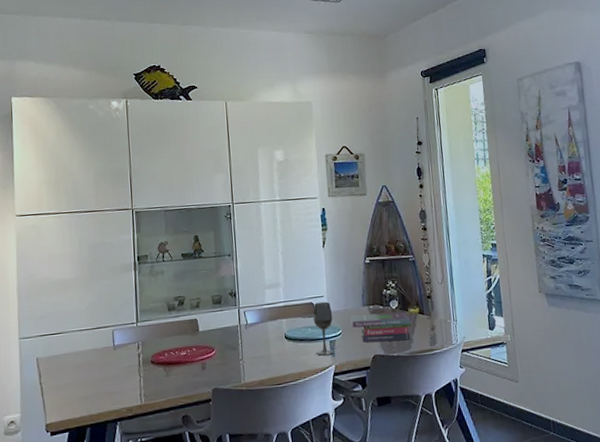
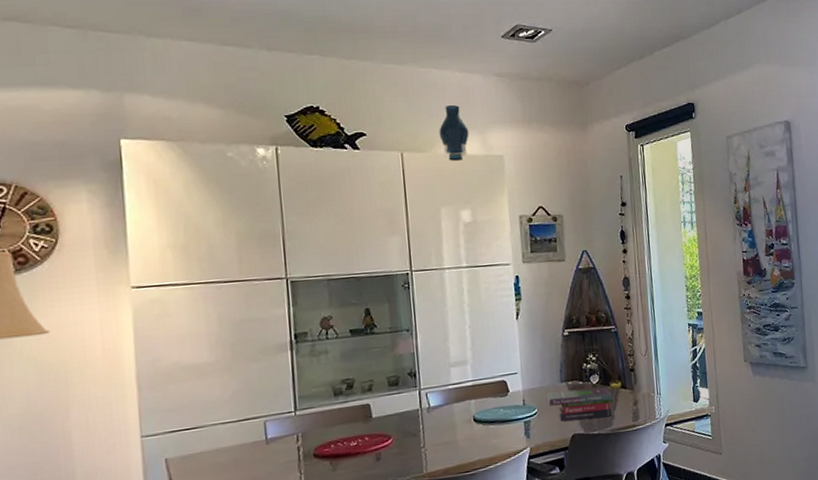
vase: none [257,60,282,109] -> present [439,105,469,162]
wine glass: present [312,301,334,356] -> none [505,379,529,439]

